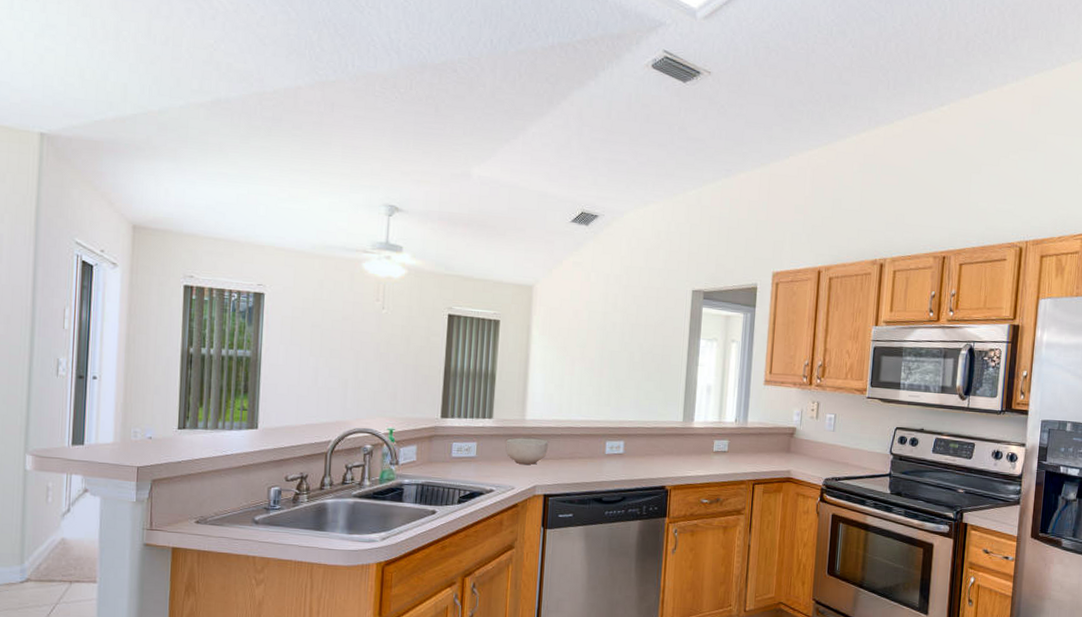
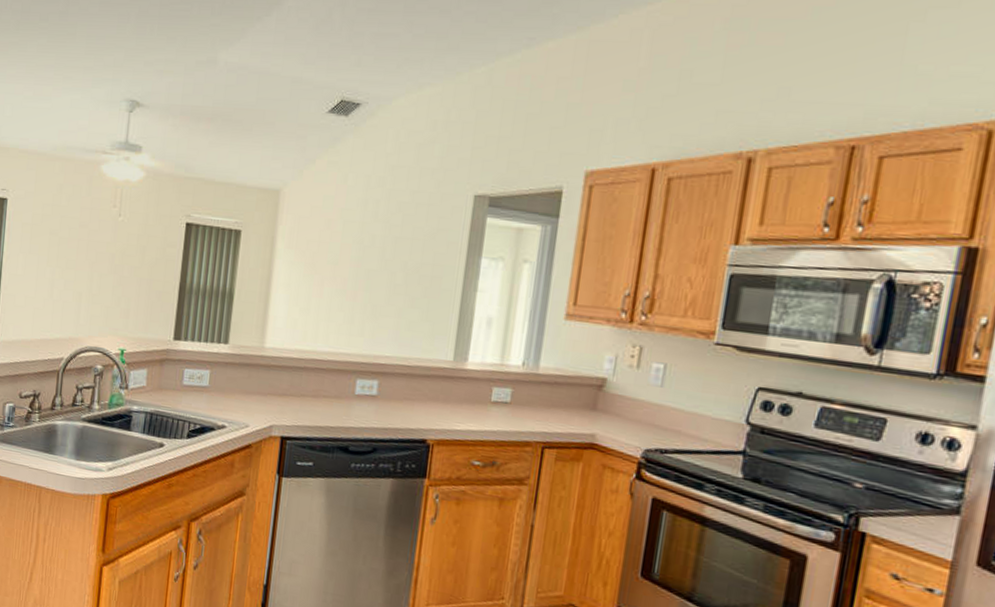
bowl: present [505,437,549,465] -> none [240,367,290,401]

